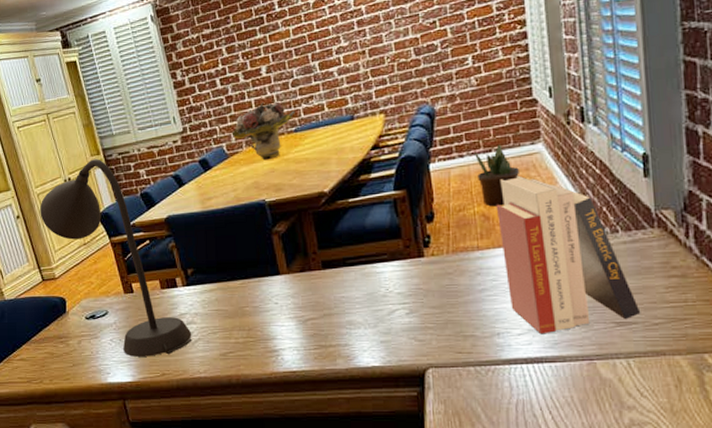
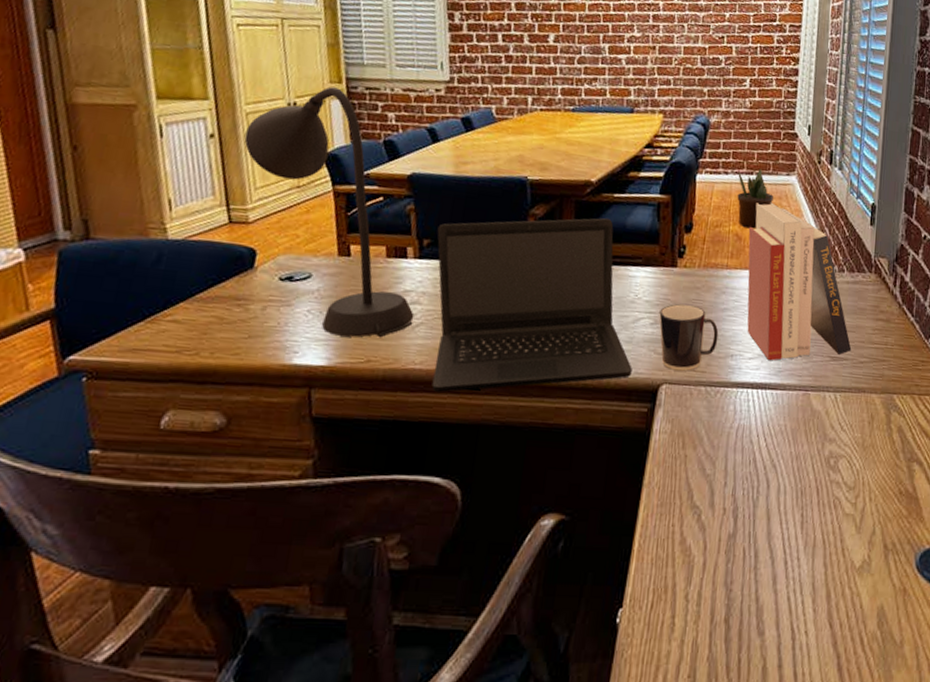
laptop: none [197,222,395,394] -> present [431,217,632,393]
flower arrangement: present [231,101,296,160] -> none [504,71,577,135]
mug: none [413,290,480,354] -> present [659,303,719,371]

